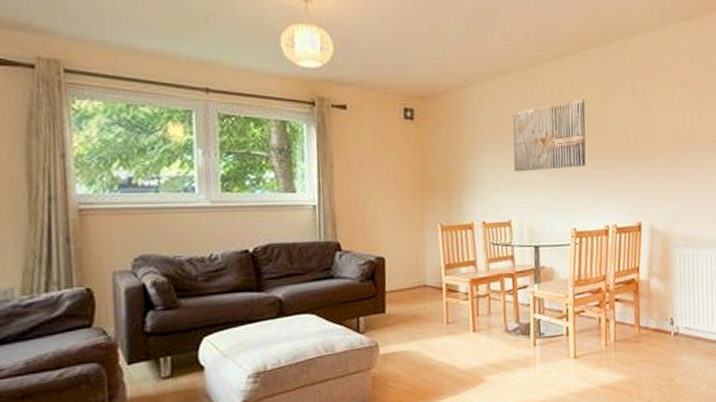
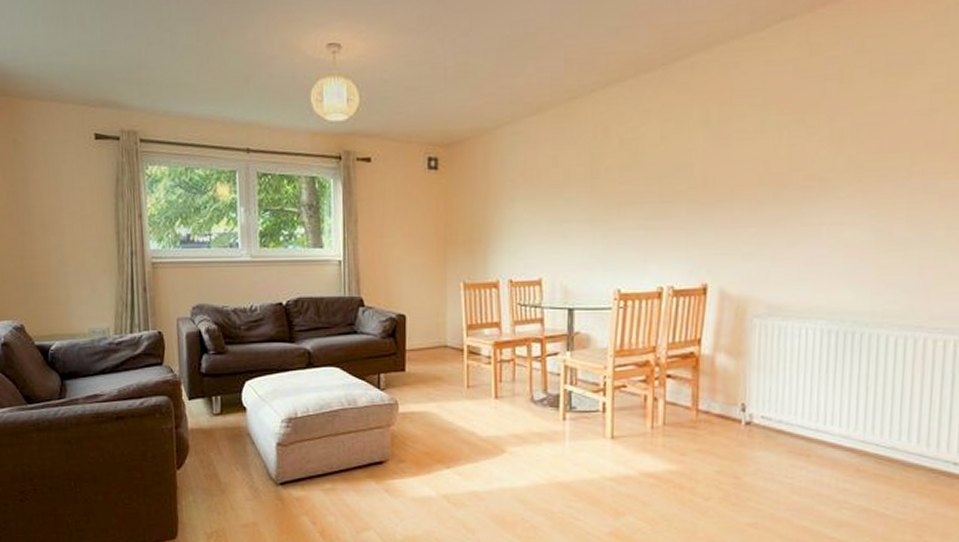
wall art: present [512,98,586,172] -> none [546,133,639,224]

